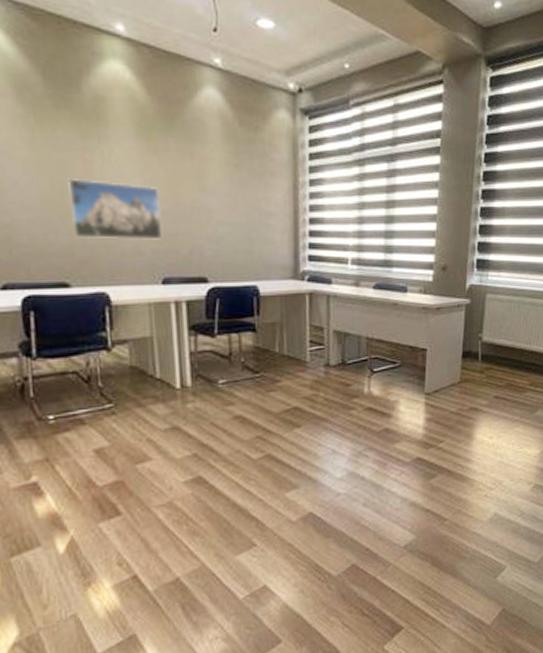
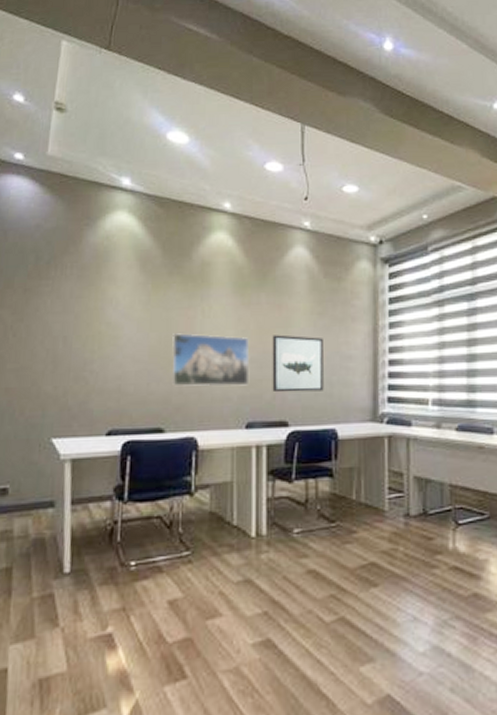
wall art: none [185,186,244,248] -> present [272,334,324,393]

